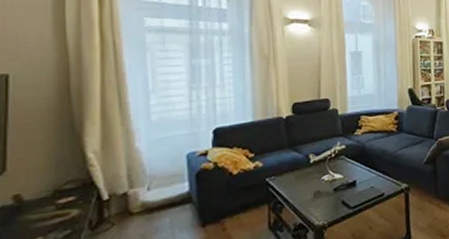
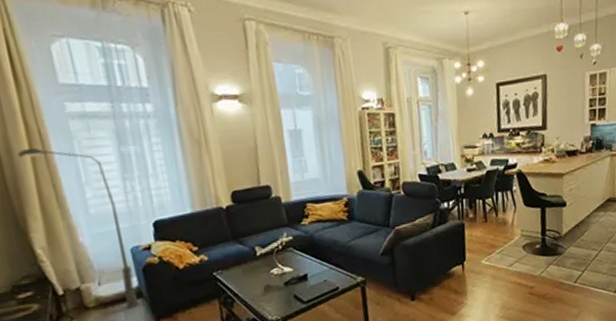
floor lamp: none [88,57,187,214] -> present [18,148,140,308]

